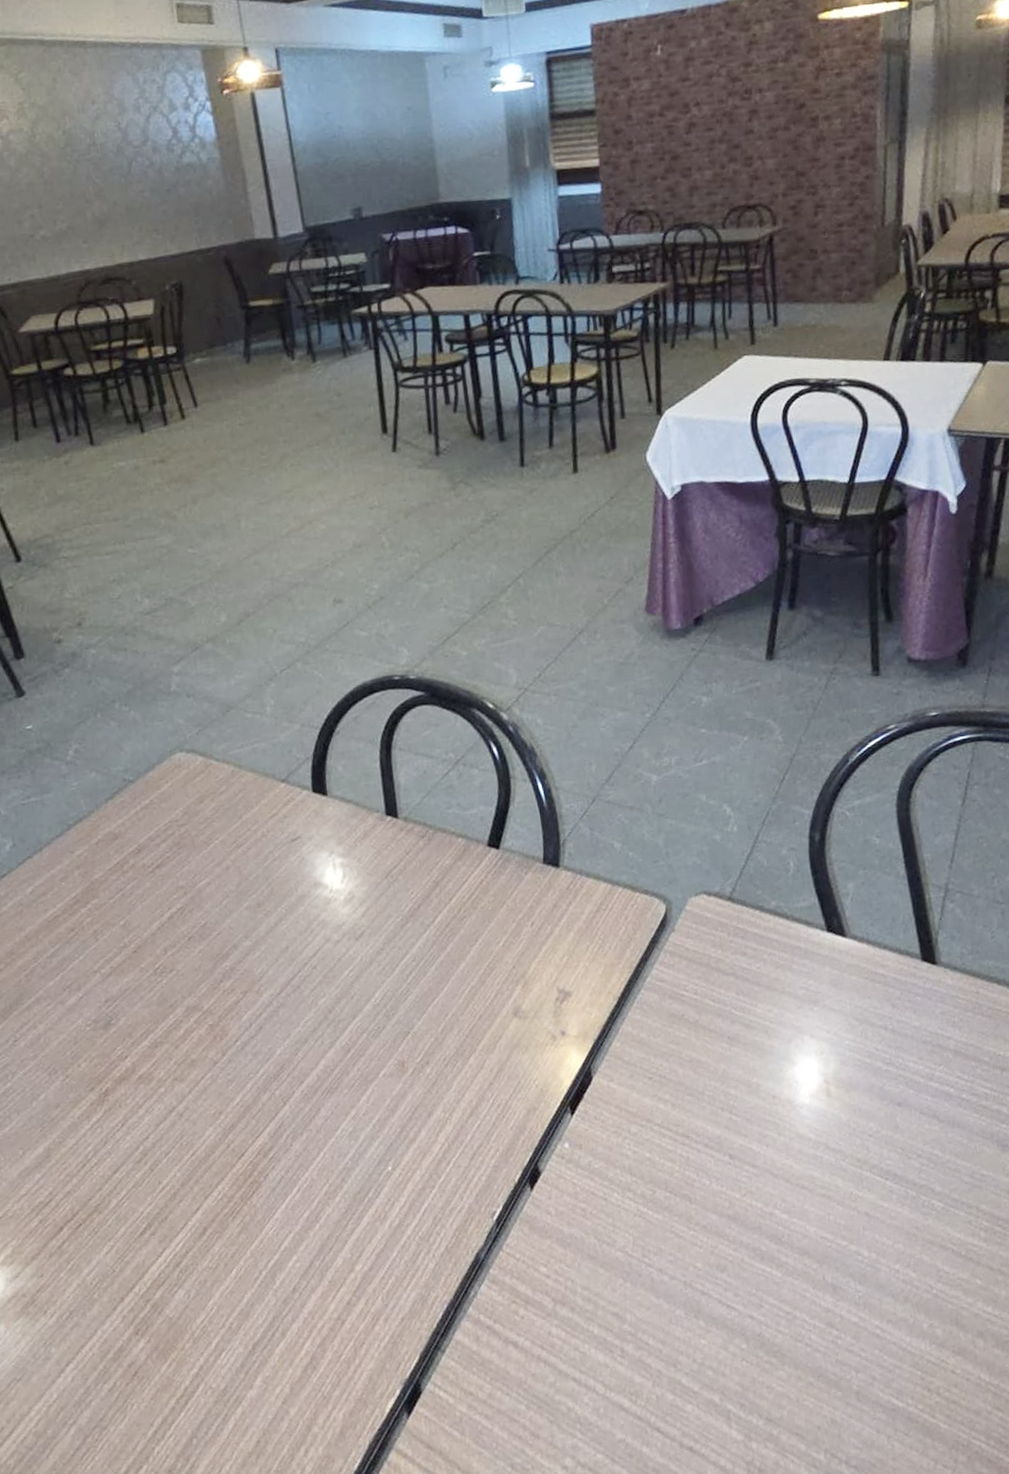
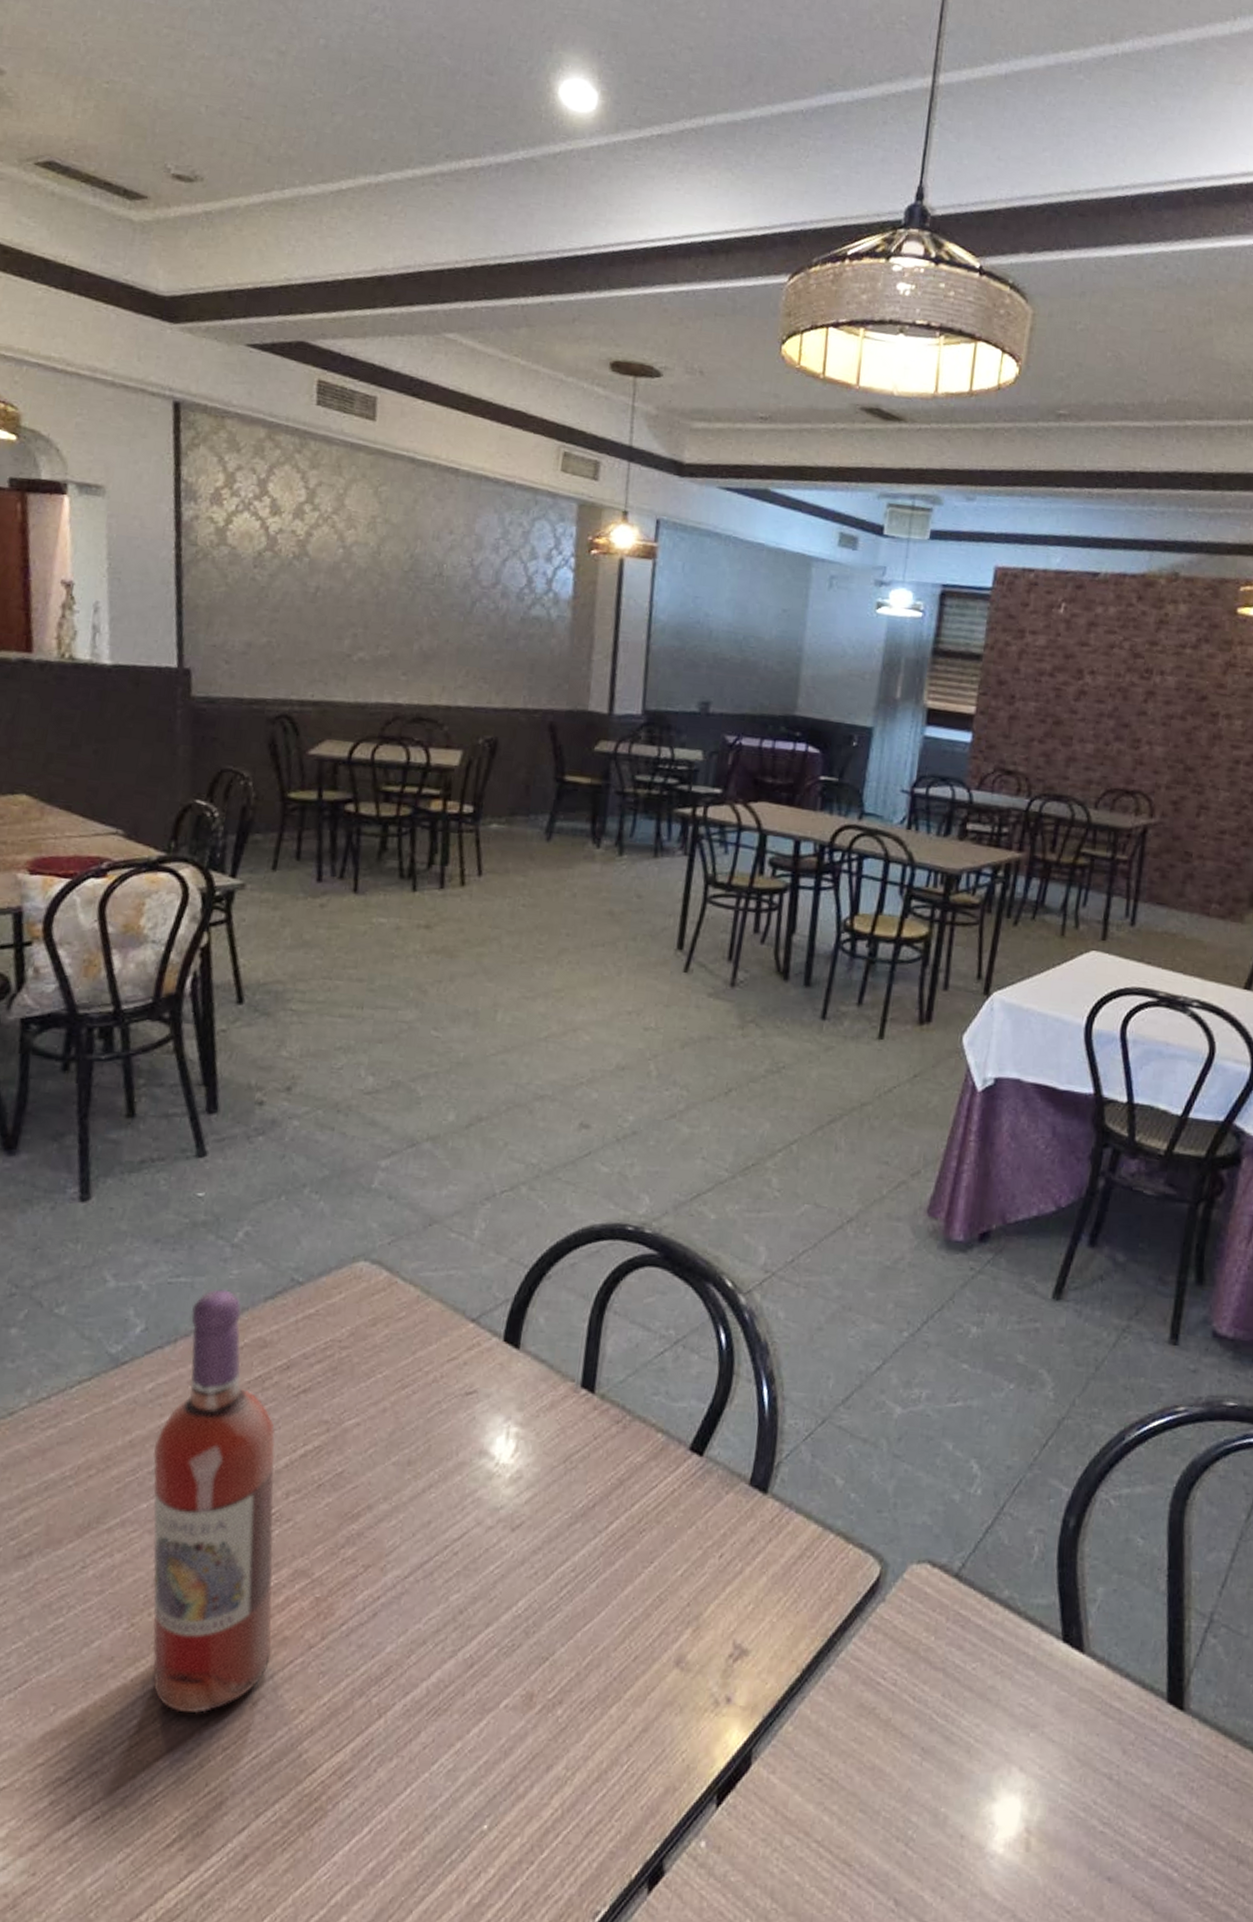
wine bottle: none [47,800,185,1134] -> present [152,1289,275,1714]

